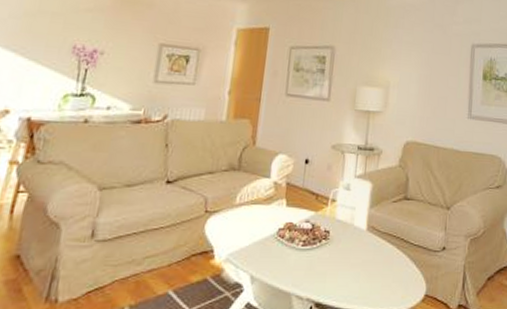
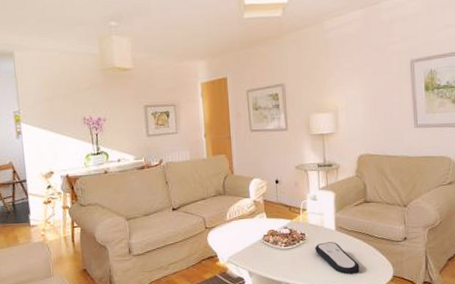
remote control: none [339,245,388,289] -> present [315,242,360,275]

